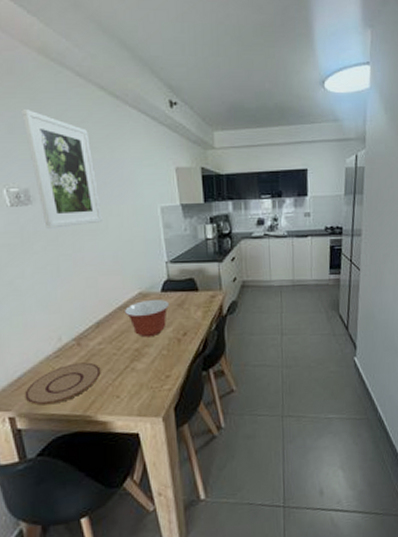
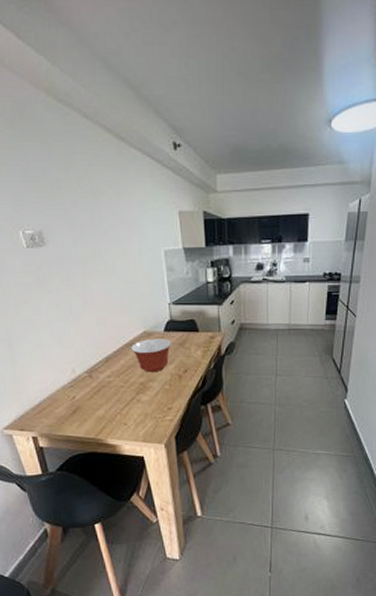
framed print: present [22,109,102,229] -> none [33,152,110,269]
plate: present [25,362,101,406] -> none [45,393,110,428]

